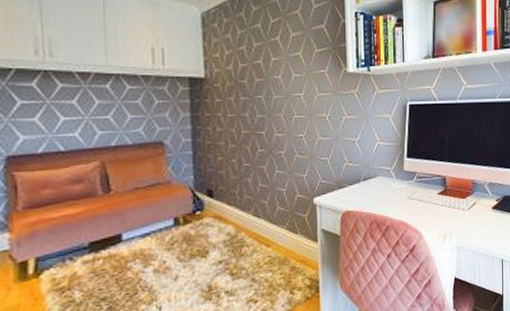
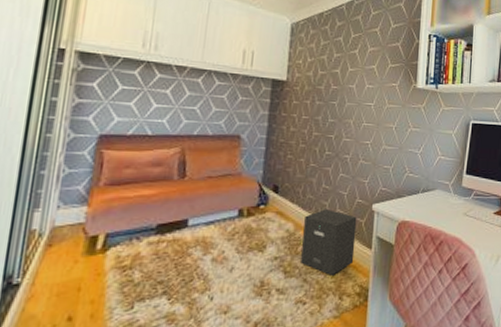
speaker: none [245,208,301,272] -> present [301,209,357,275]

